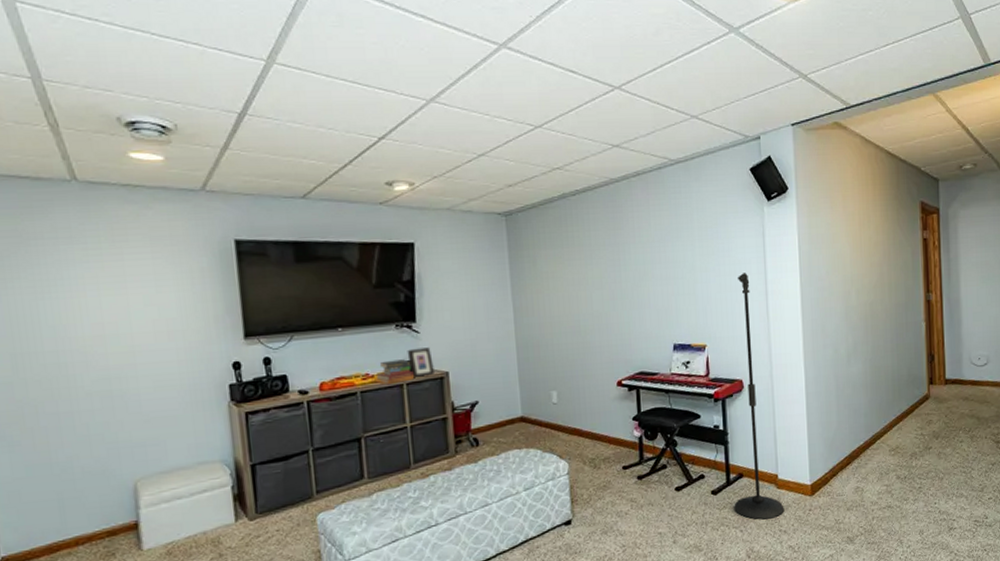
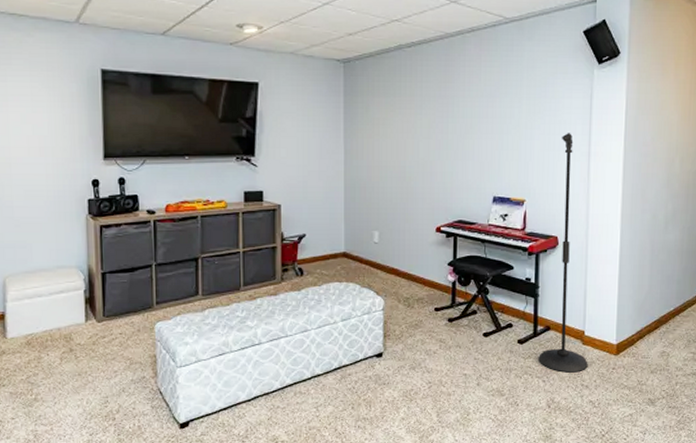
books: present [374,359,414,385] -> none [214,190,249,212]
picture frame: present [407,347,434,379] -> none [245,180,268,208]

